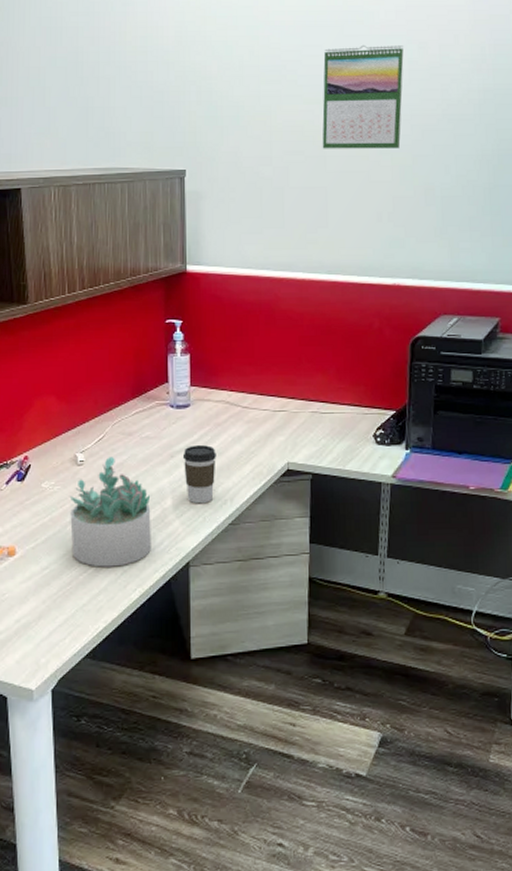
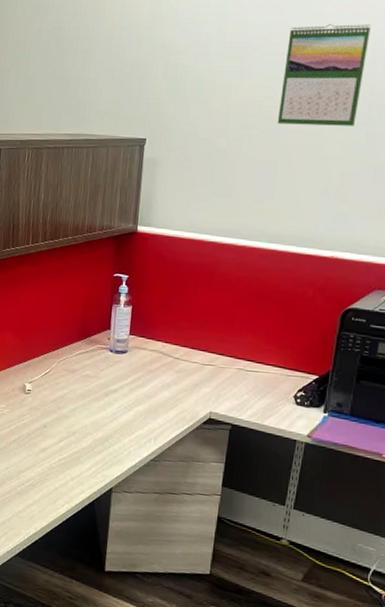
succulent plant: present [69,457,151,567] -> none [13,389,85,484]
coffee cup: present [182,445,216,504] -> none [116,387,146,440]

